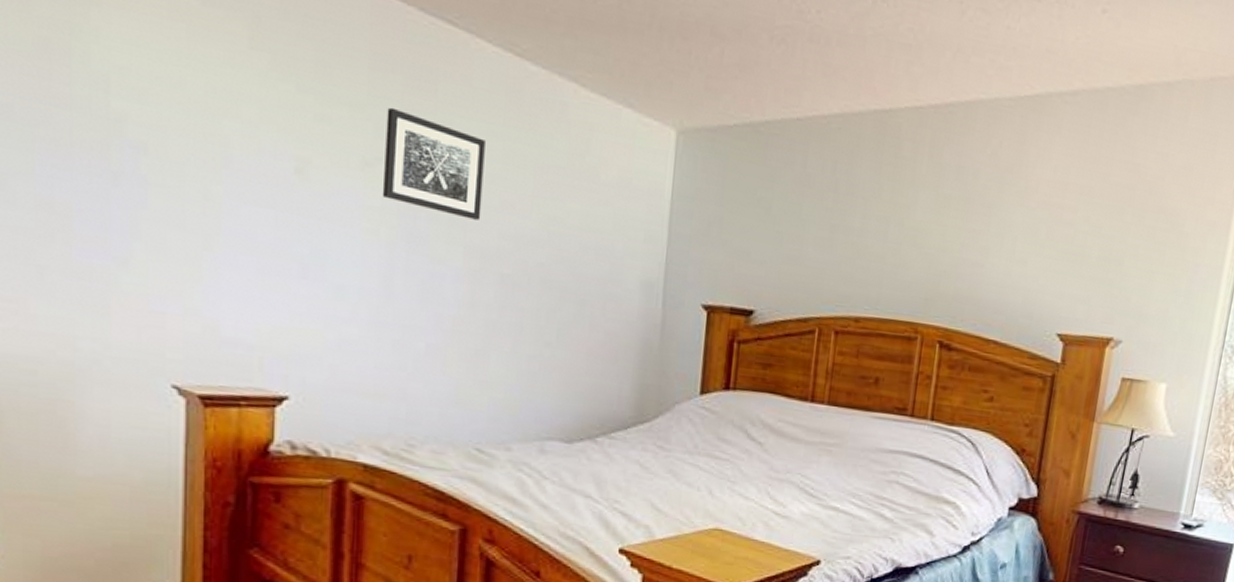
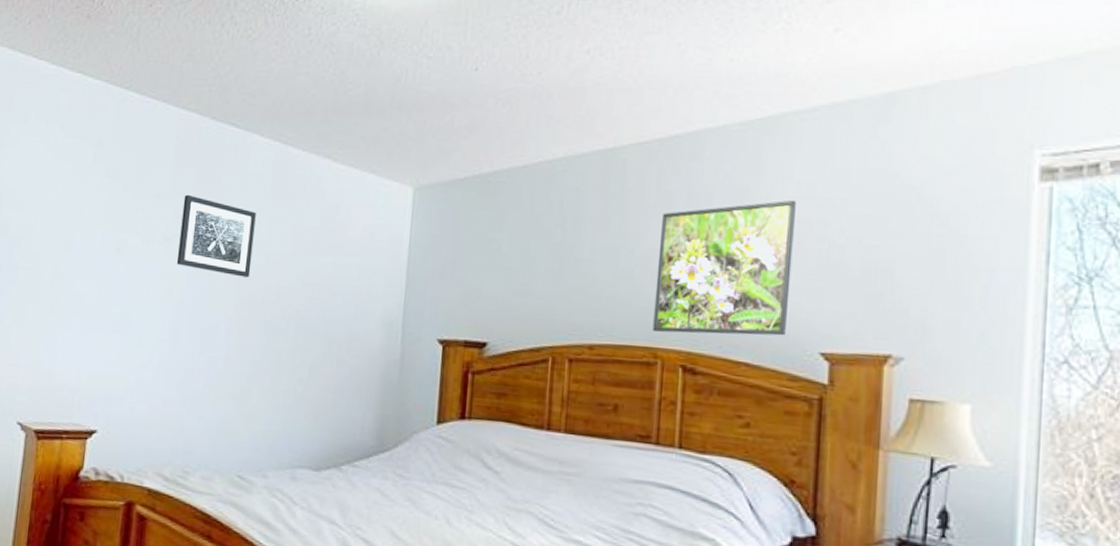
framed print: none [915,183,1052,317] -> present [653,200,796,336]

